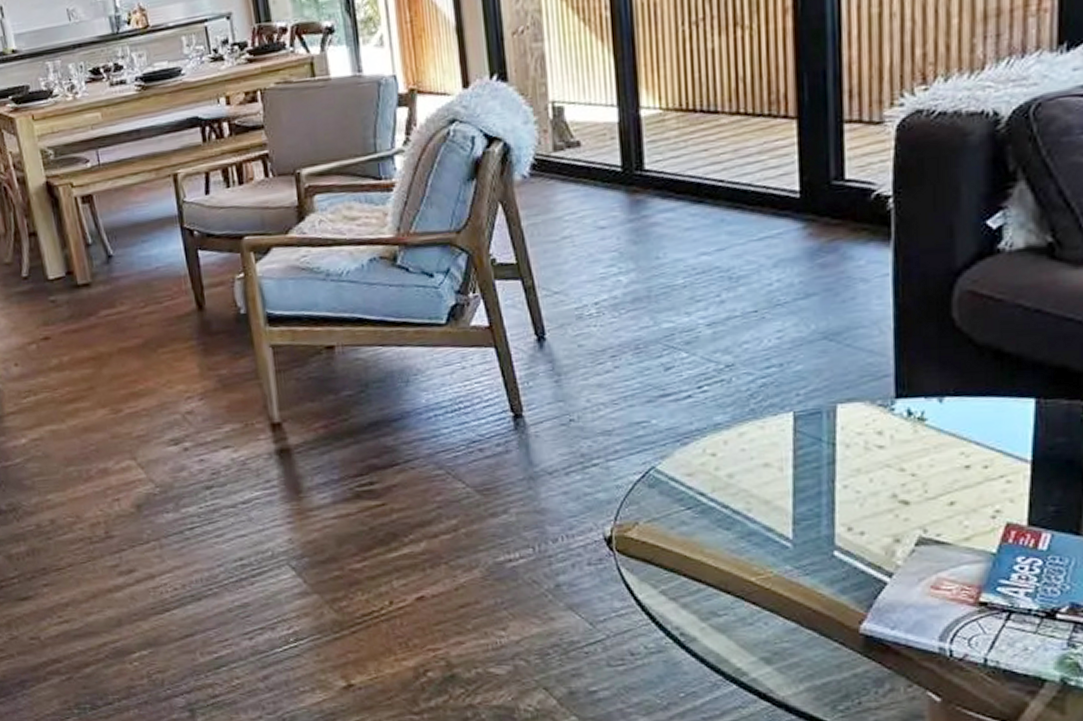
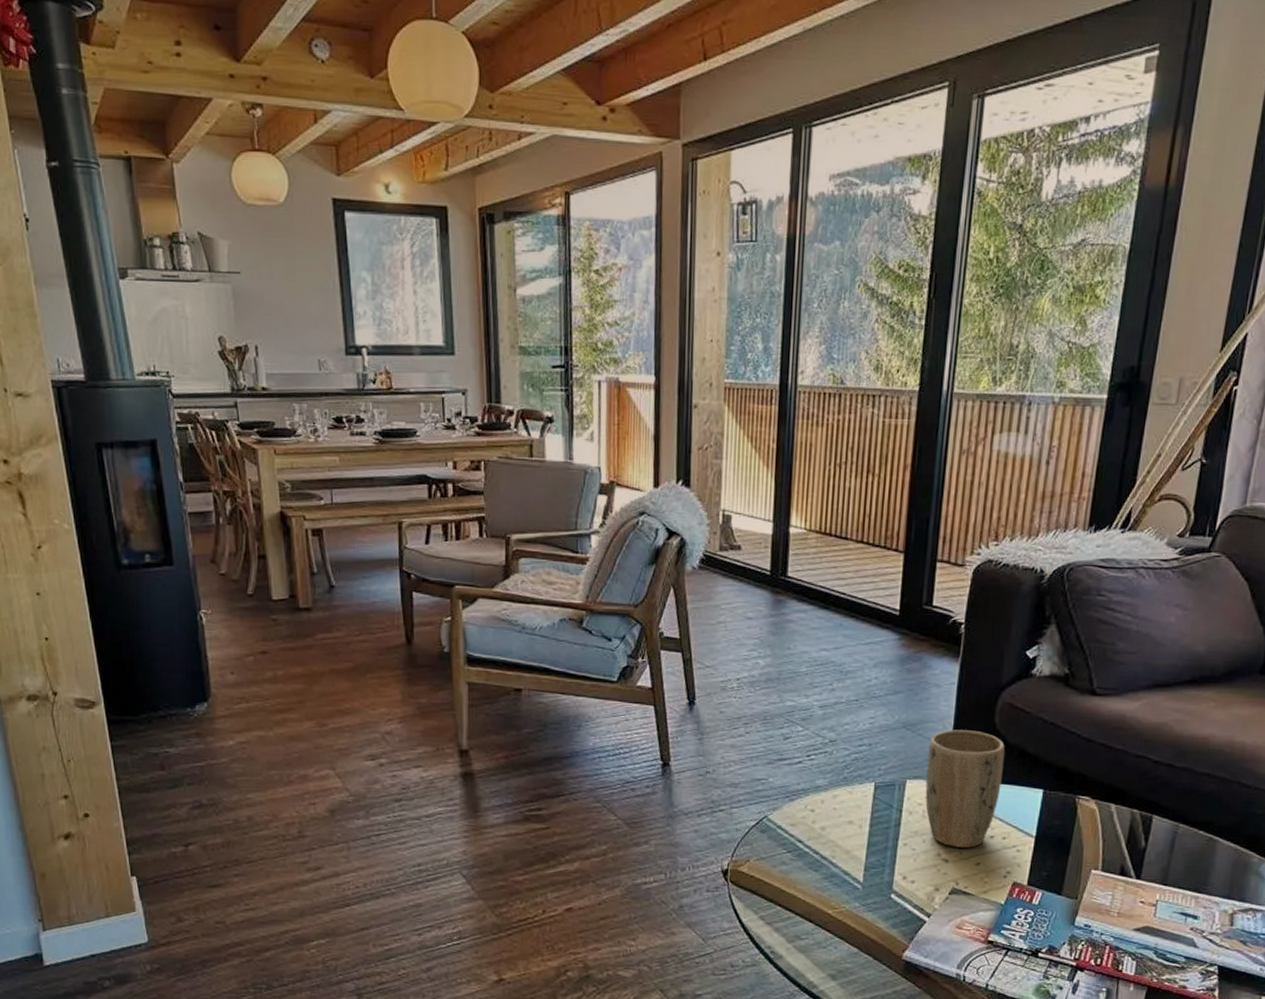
plant pot: none [862,331,974,485] -> present [925,729,1006,848]

